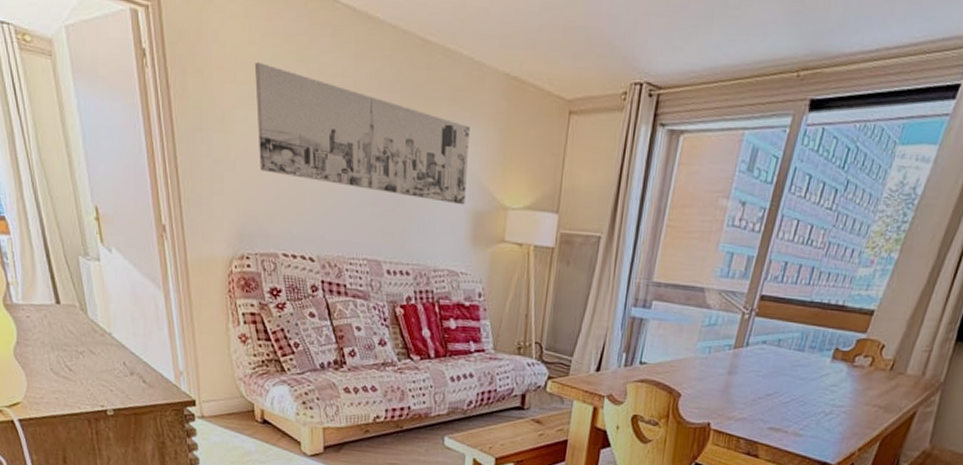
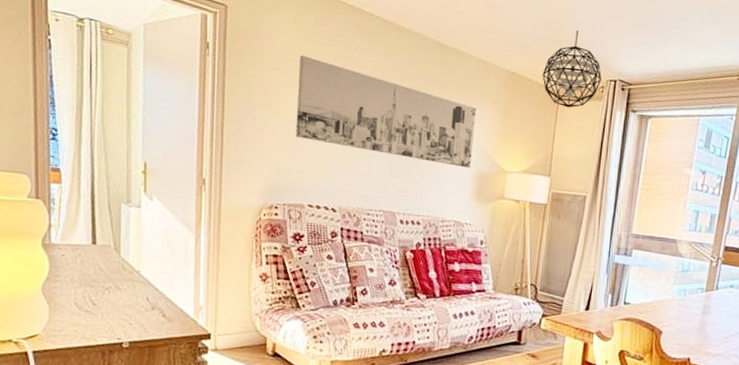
pendant light: none [550,13,625,123] -> present [542,30,602,108]

